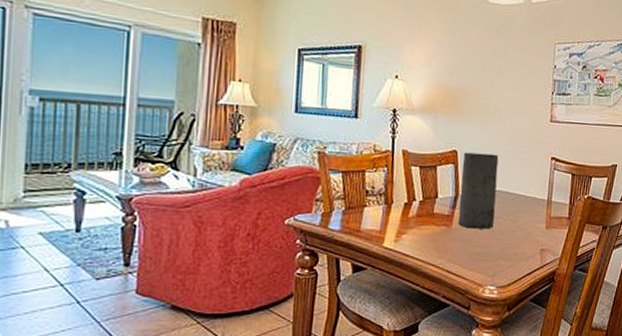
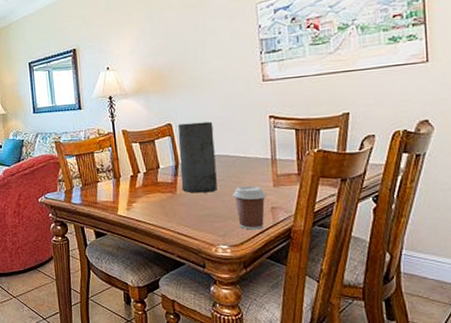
coffee cup: none [507,225,539,271] -> present [232,185,267,230]

